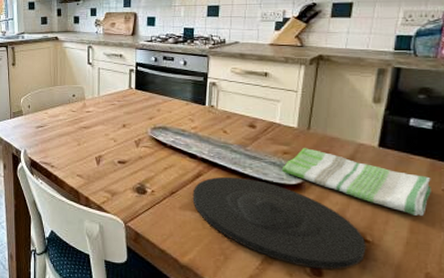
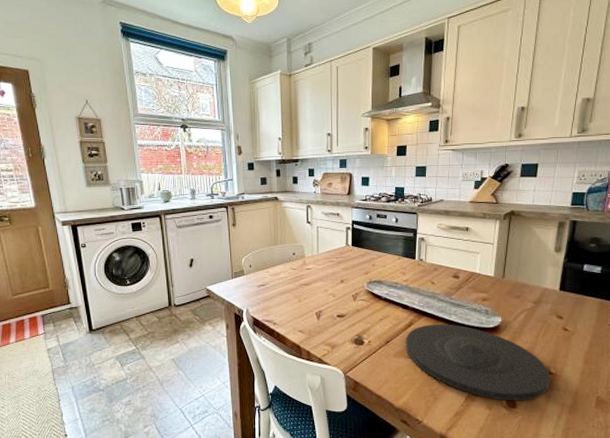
dish towel: present [283,148,431,216] -> none [482,294,600,348]

